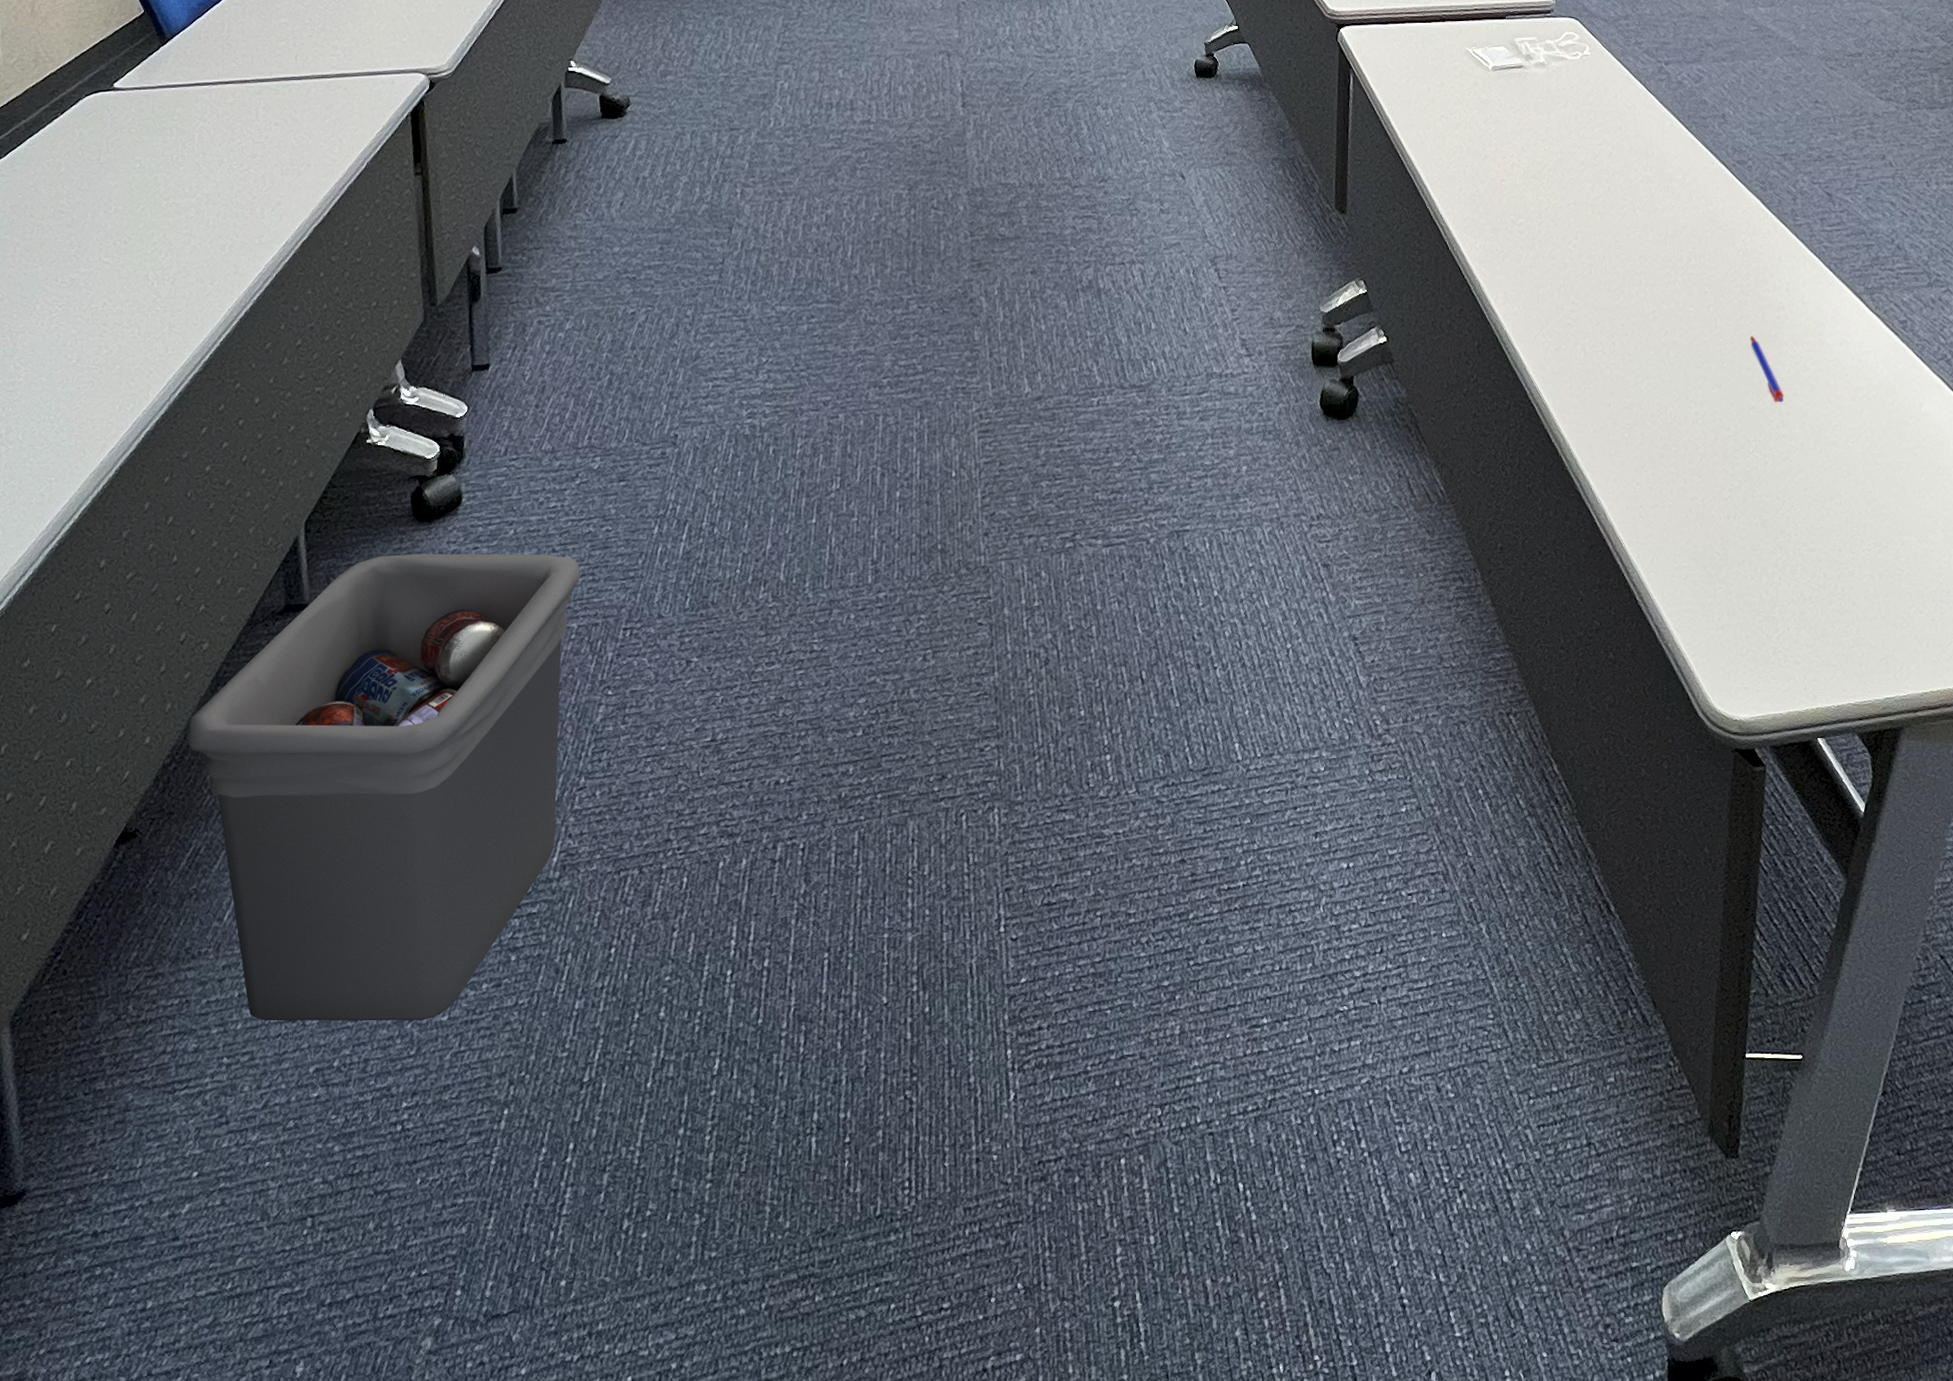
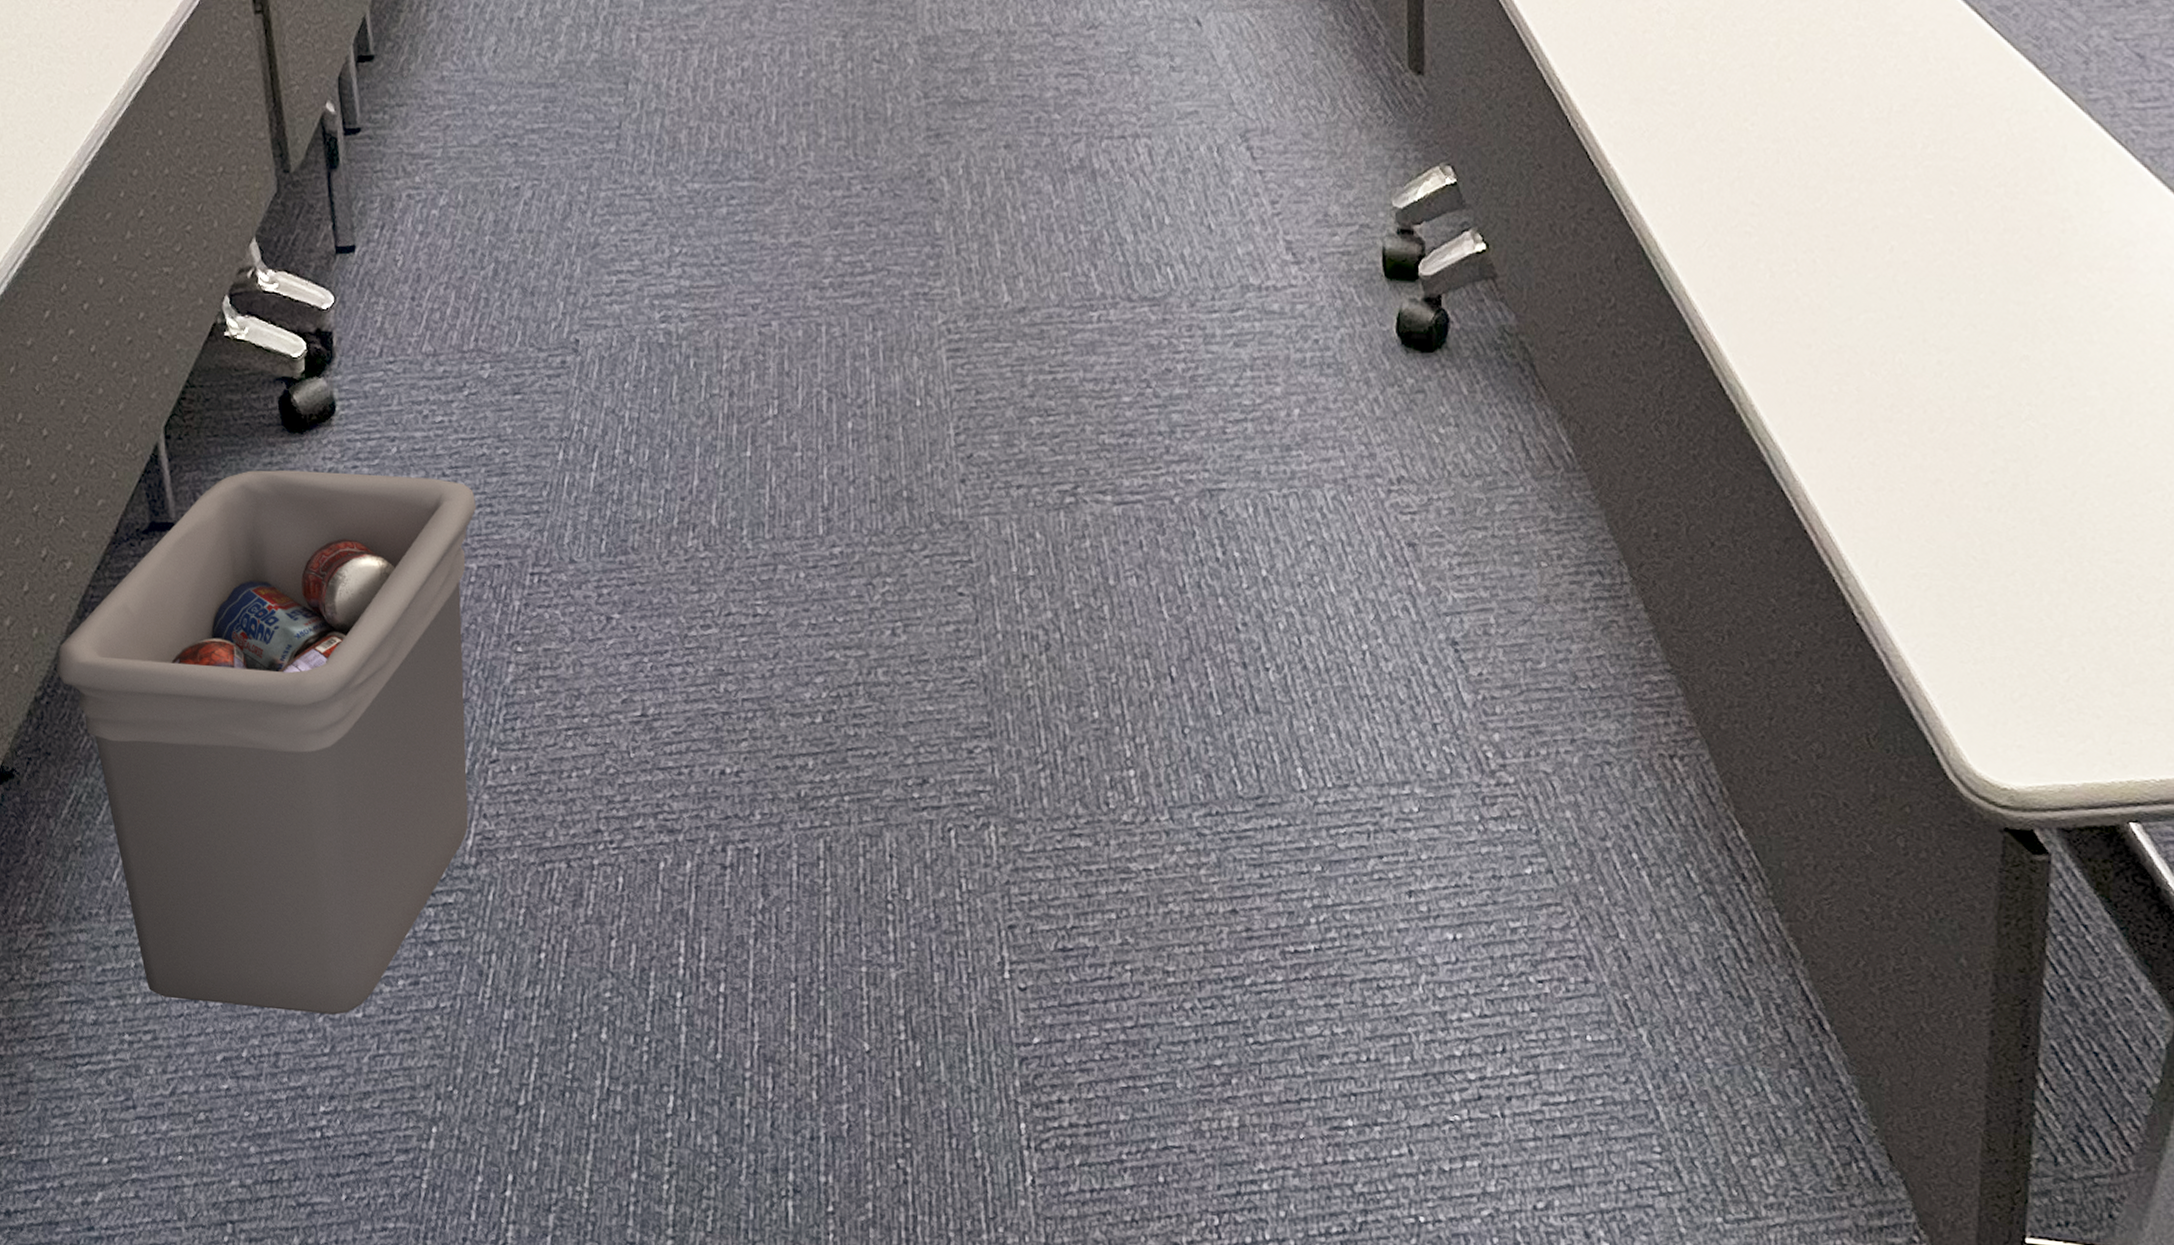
pen: present [1749,335,1783,403] -> none [2019,256,2072,353]

